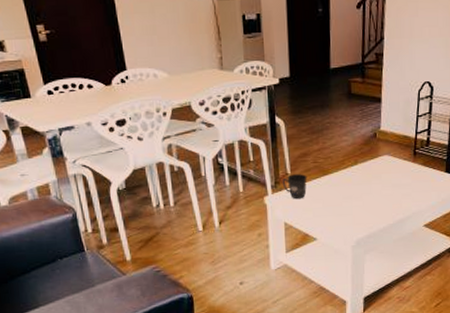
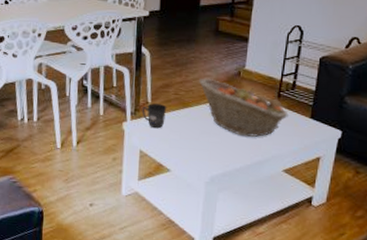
fruit basket: none [337,143,425,197] -> present [199,78,289,137]

